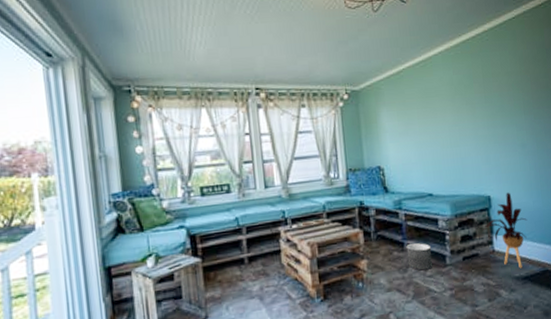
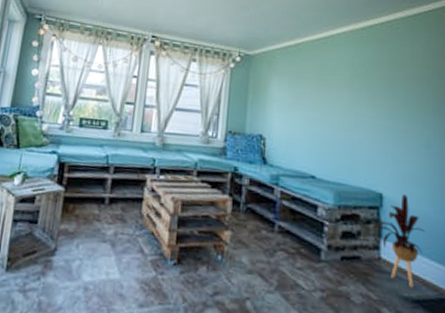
planter: present [406,243,432,271] -> none [276,226,304,261]

